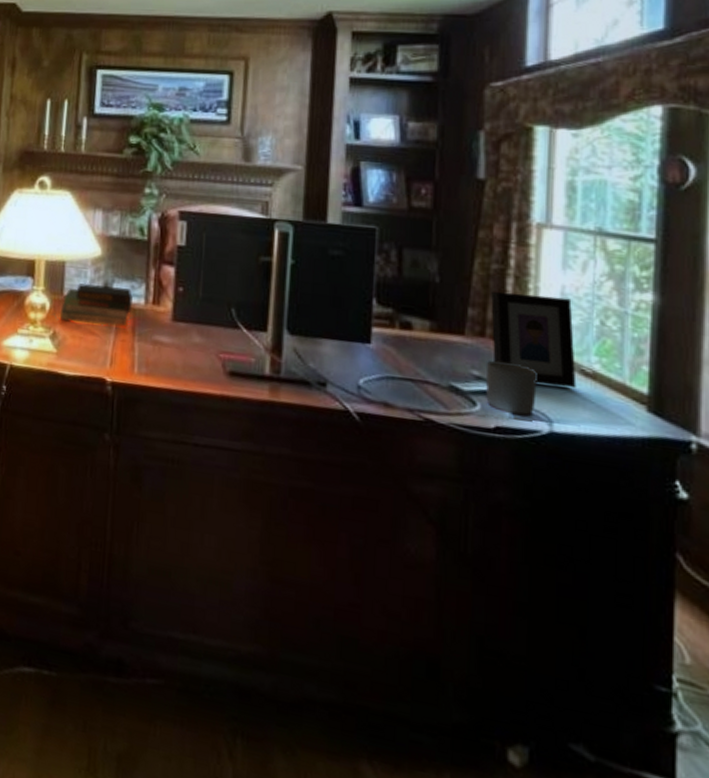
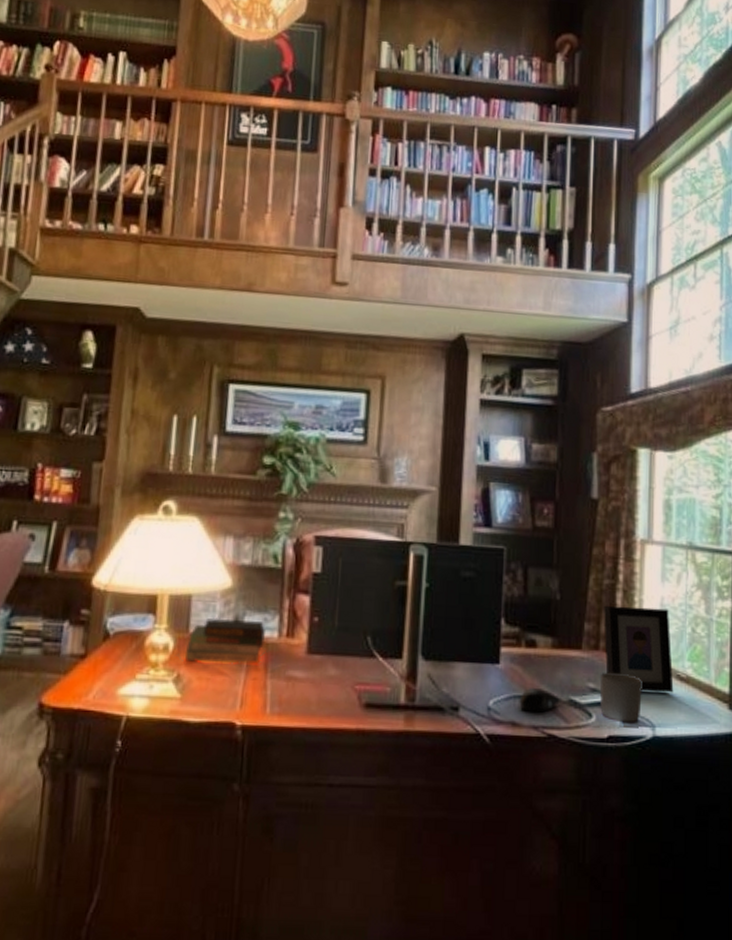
computer mouse: none [392,369,441,396] -> present [519,687,561,713]

